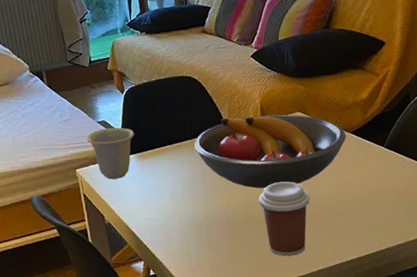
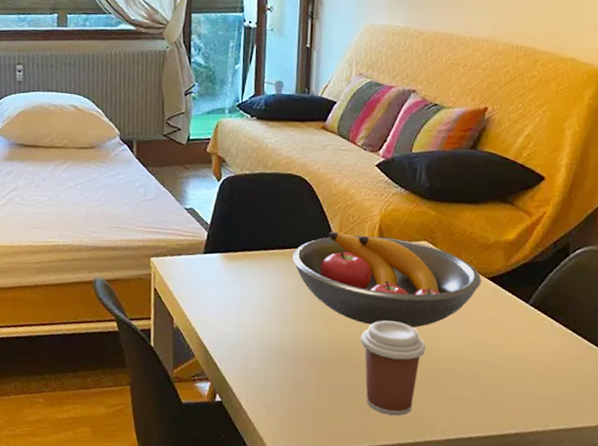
cup: present [87,127,135,180] -> none [169,217,225,278]

